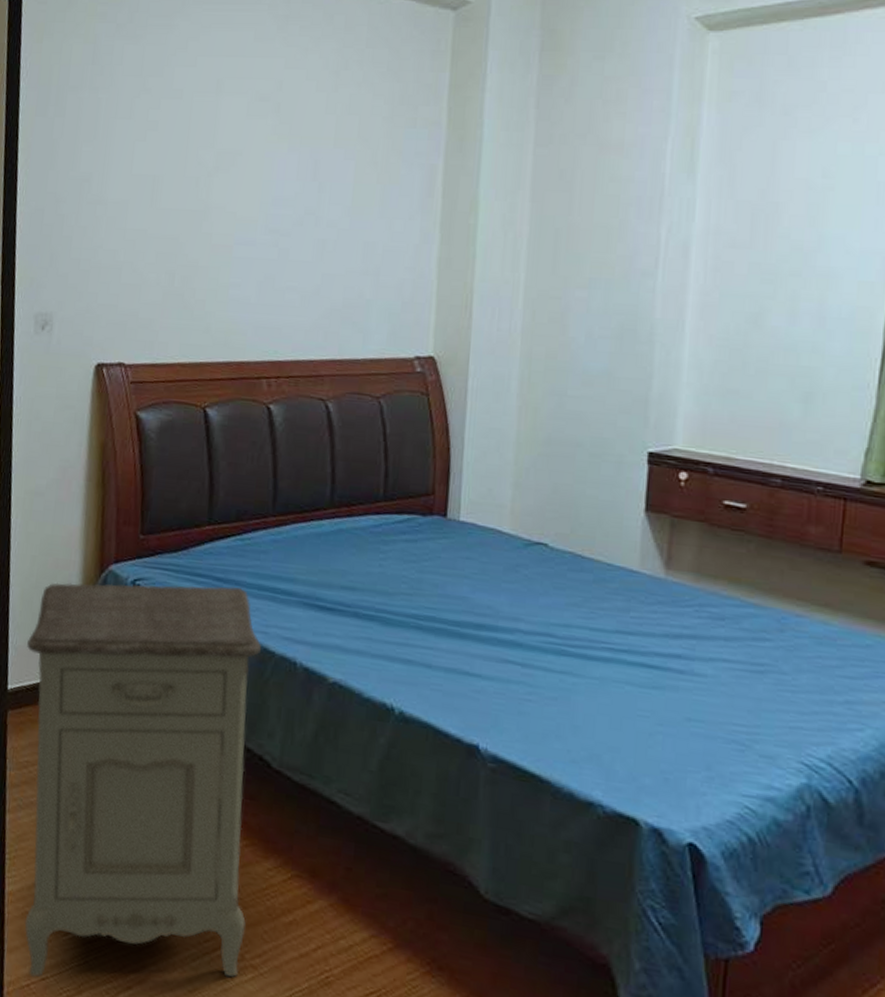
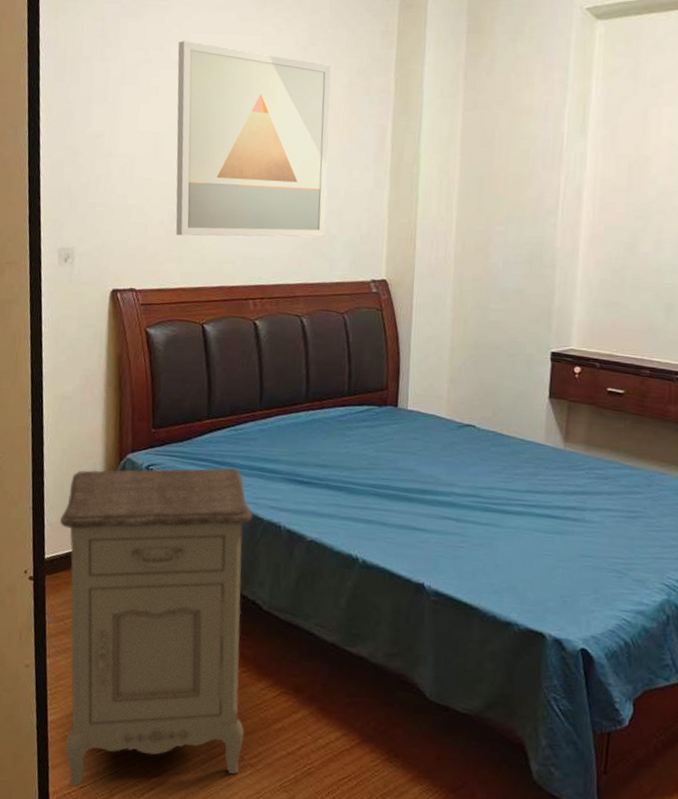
wall art: none [174,66,368,303] -> present [176,41,331,237]

